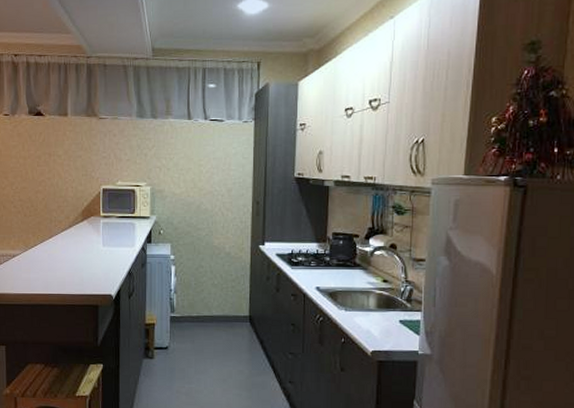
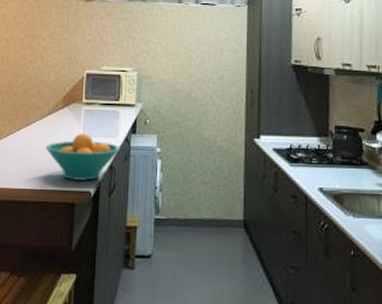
fruit bowl: none [69,243,138,286] -> present [46,133,121,181]

